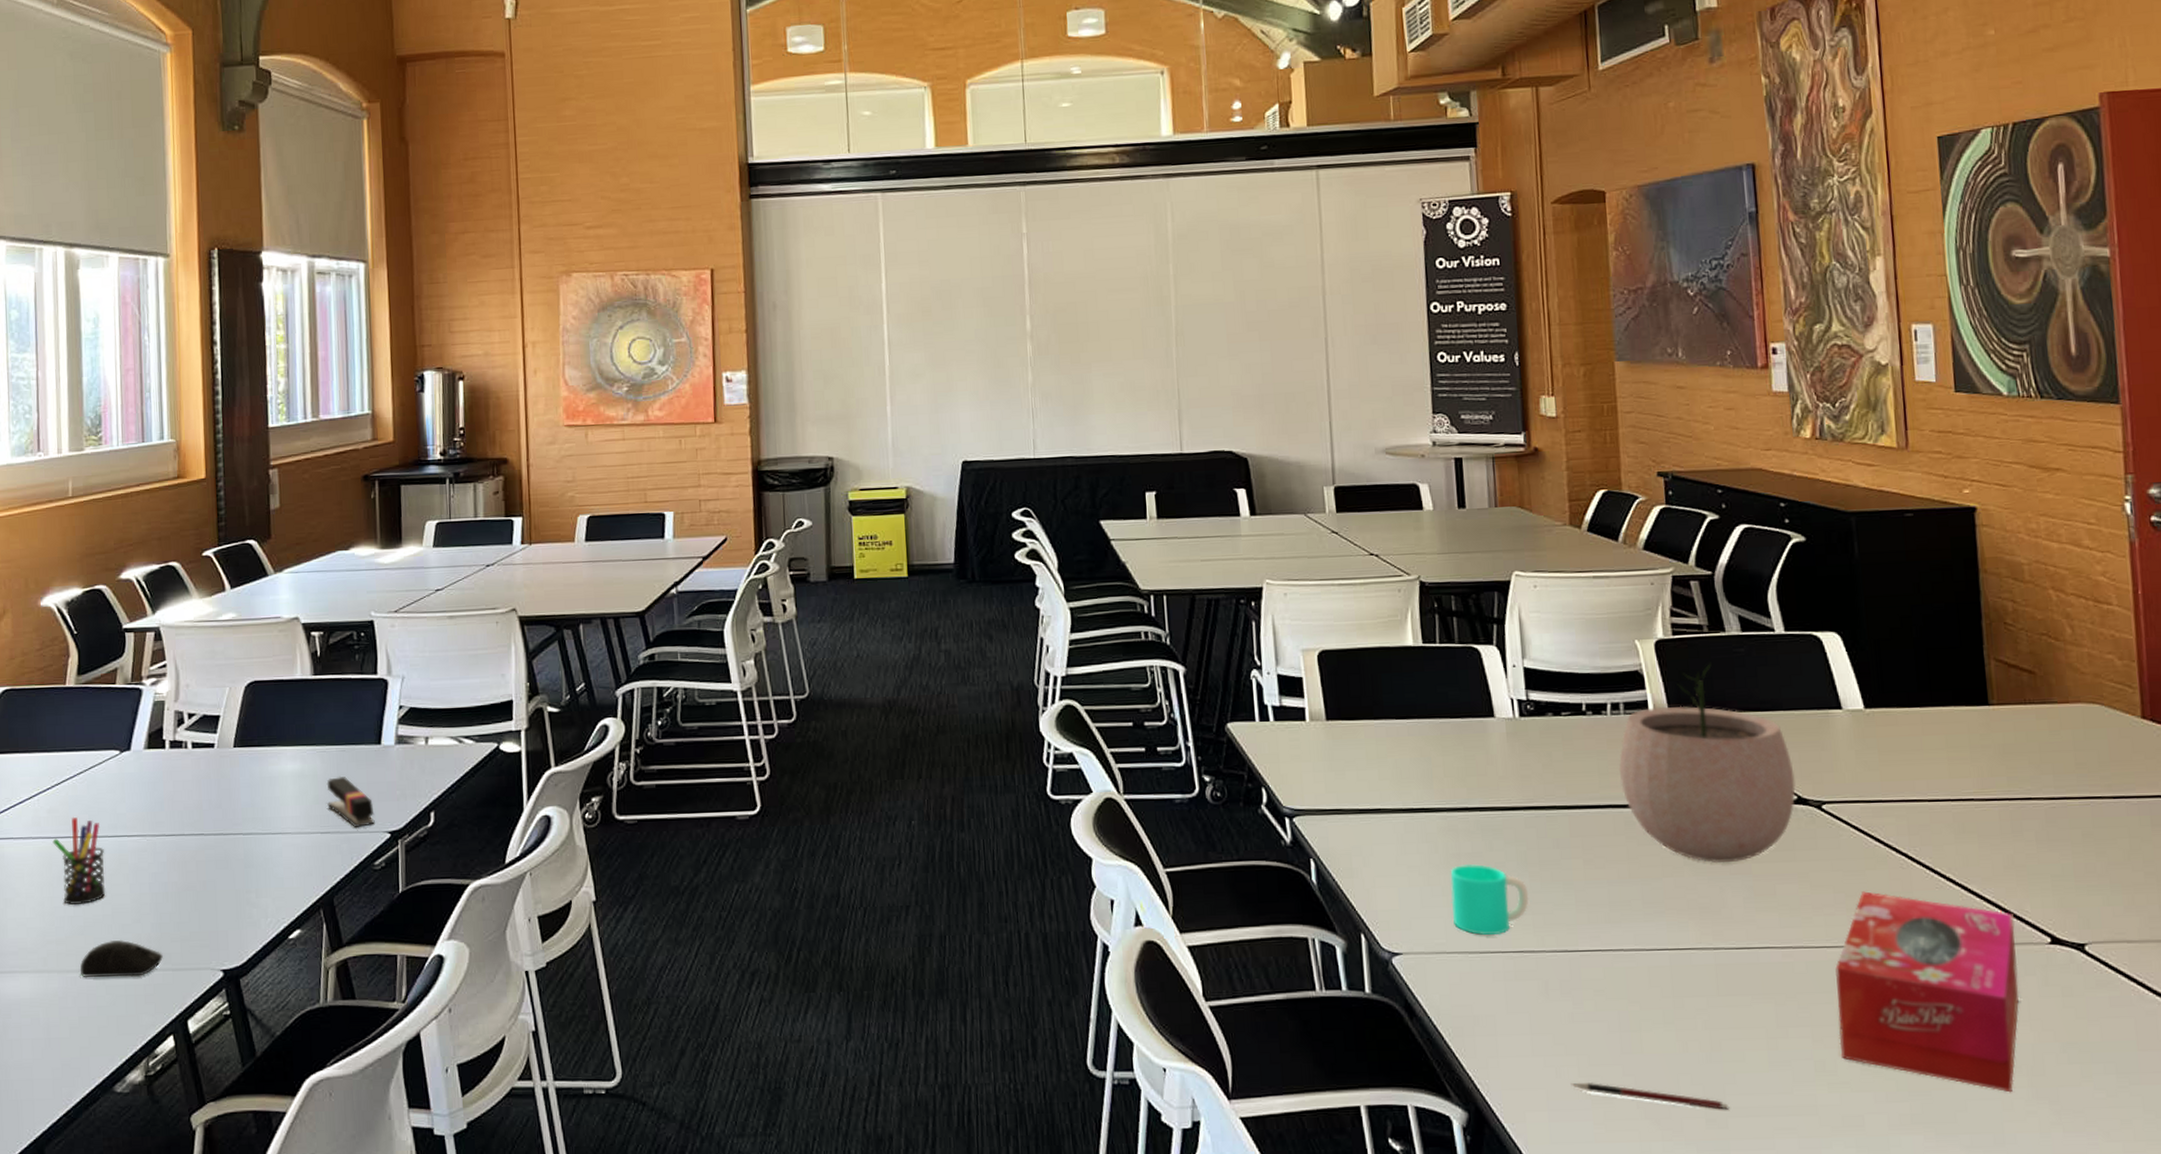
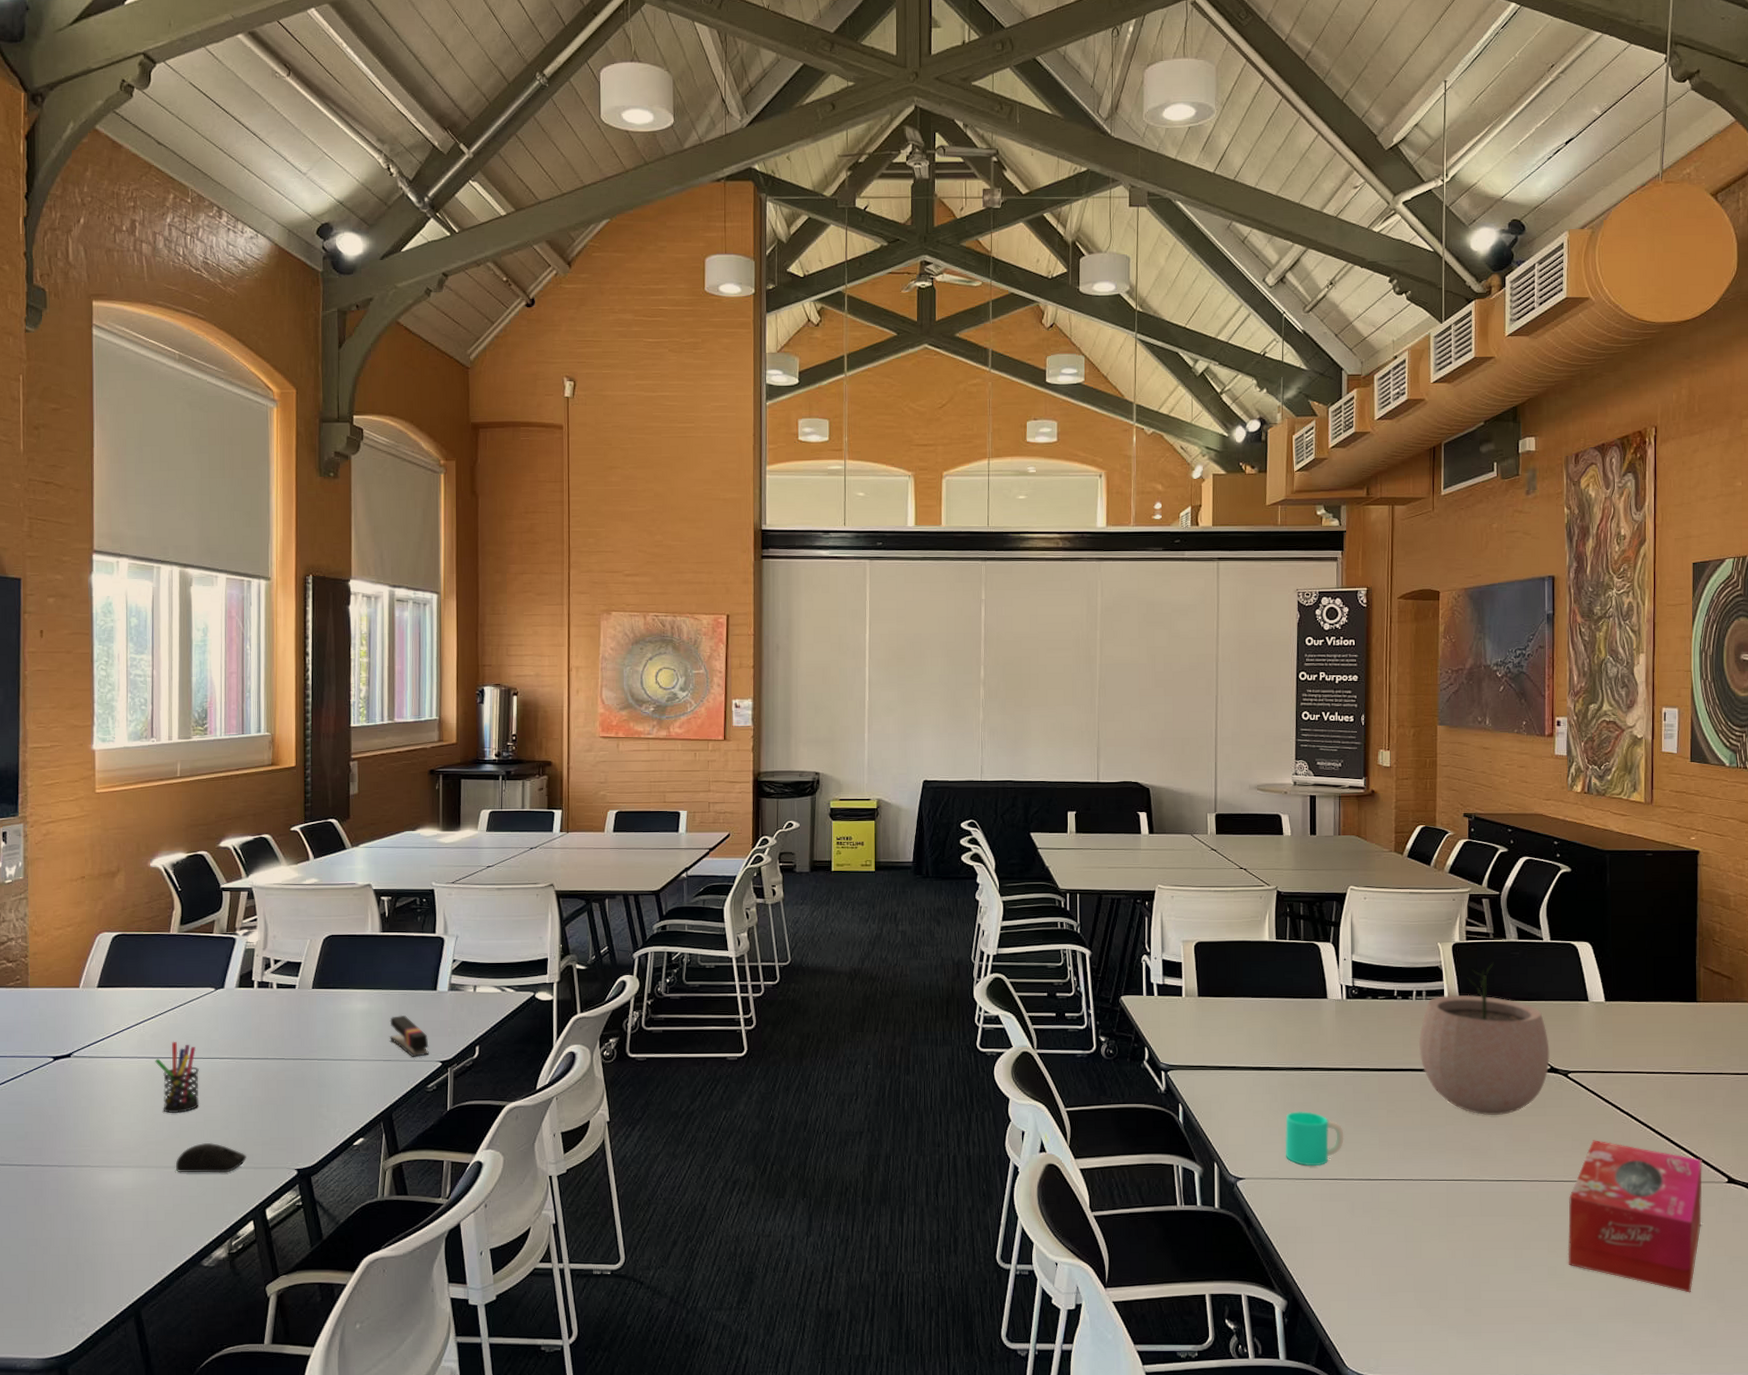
pen: present [1570,1082,1728,1110] -> none [1366,1279,1482,1302]

